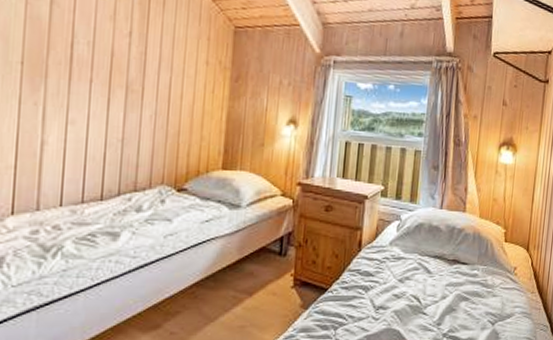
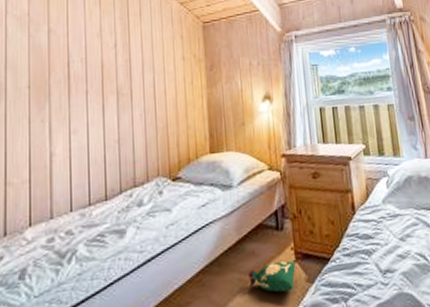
bag: none [243,285,293,313] -> present [247,261,296,293]

